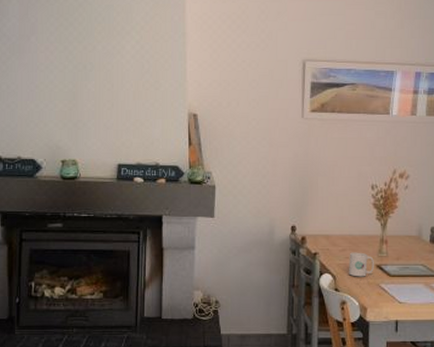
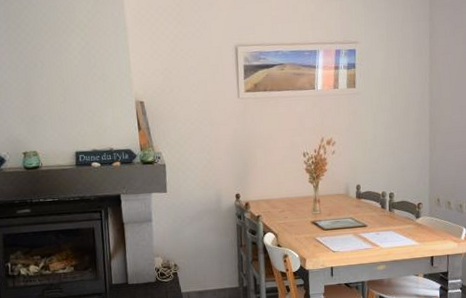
mug: present [348,252,374,277] -> none [287,212,310,233]

